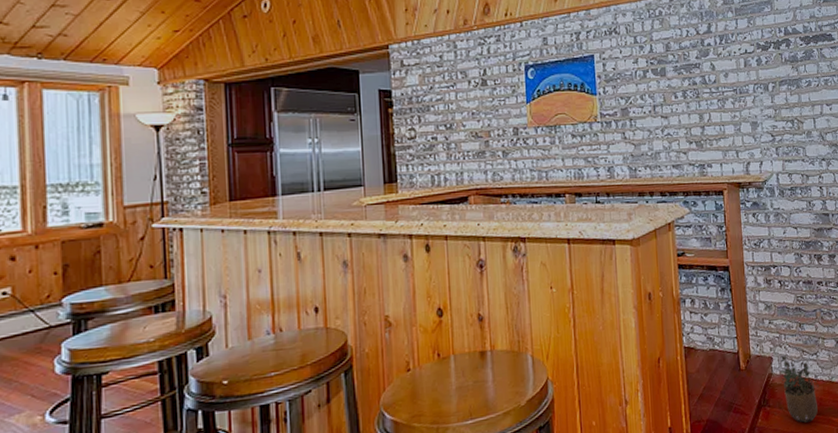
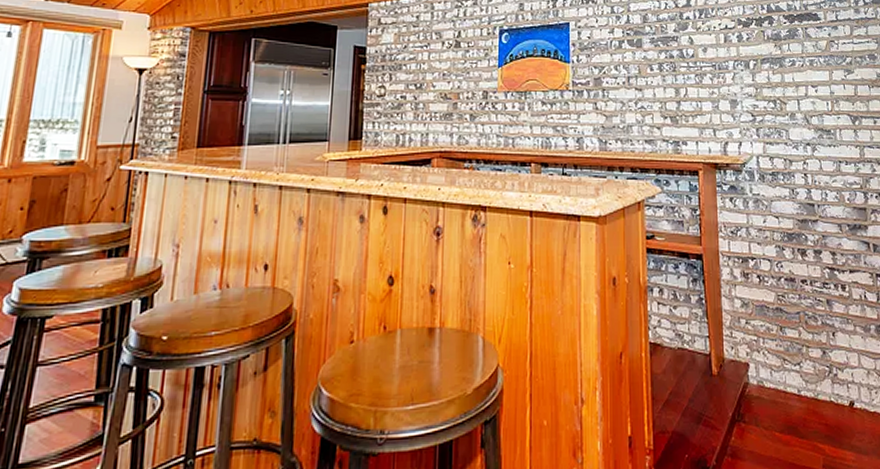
potted plant: present [773,354,820,423] -> none [750,362,803,447]

